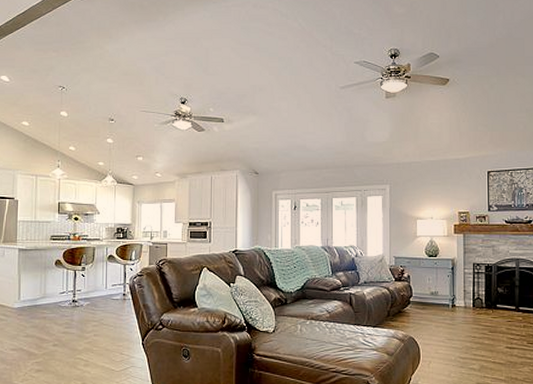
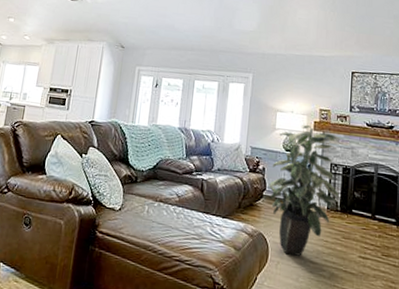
indoor plant: none [415,228,483,354] -> present [269,124,341,256]

